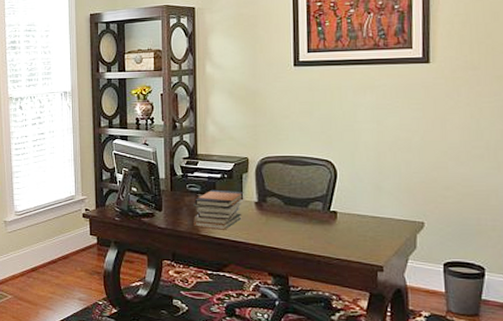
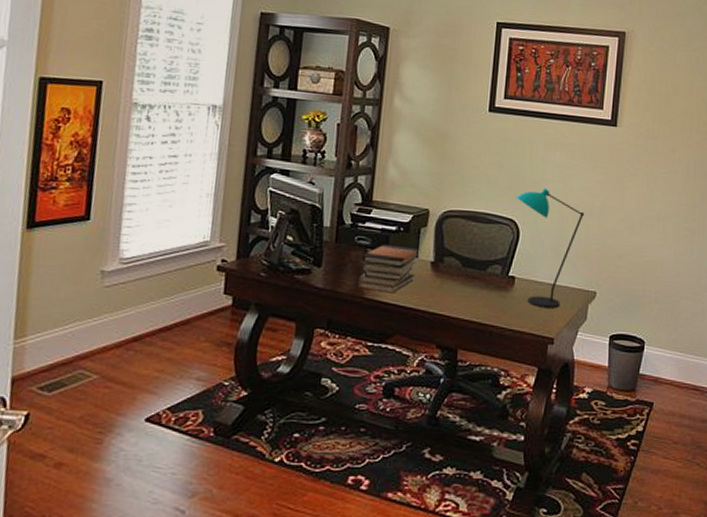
desk lamp: none [329,128,403,239] -> present [516,187,585,309]

